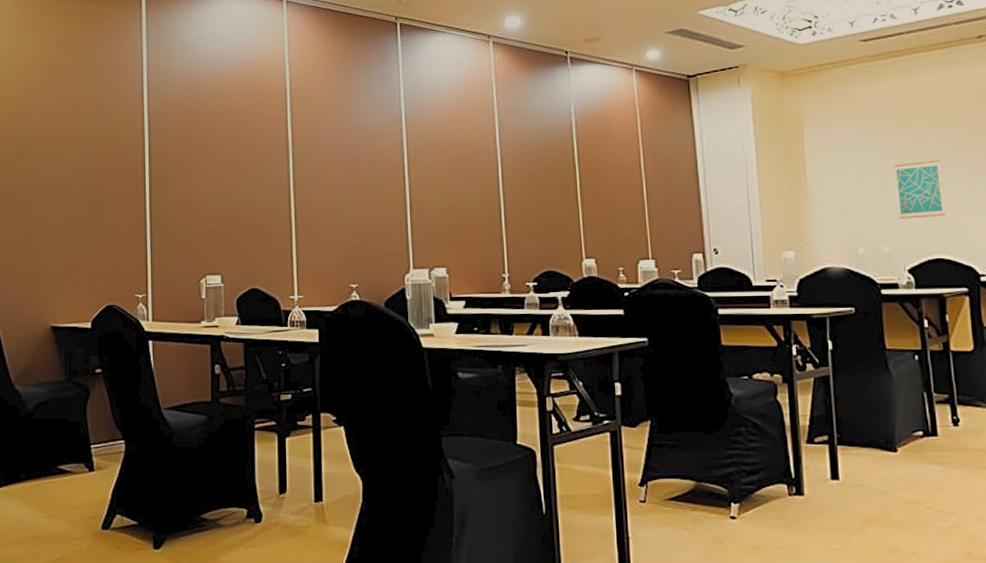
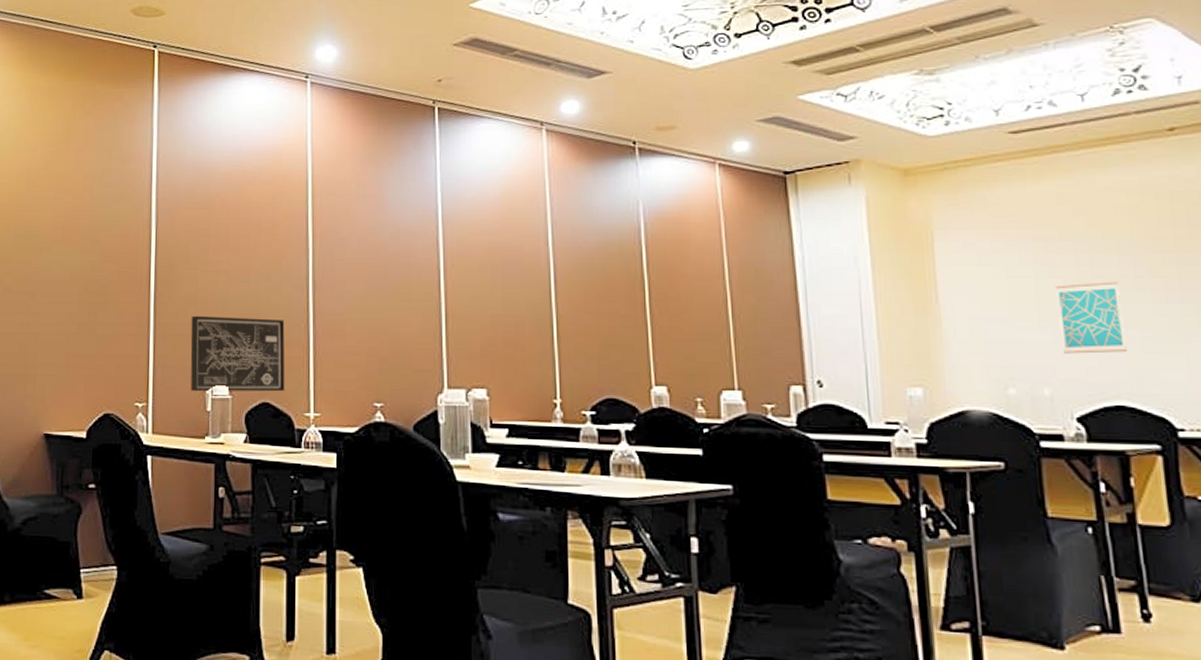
wall art: none [184,213,272,282] -> present [190,315,285,392]

